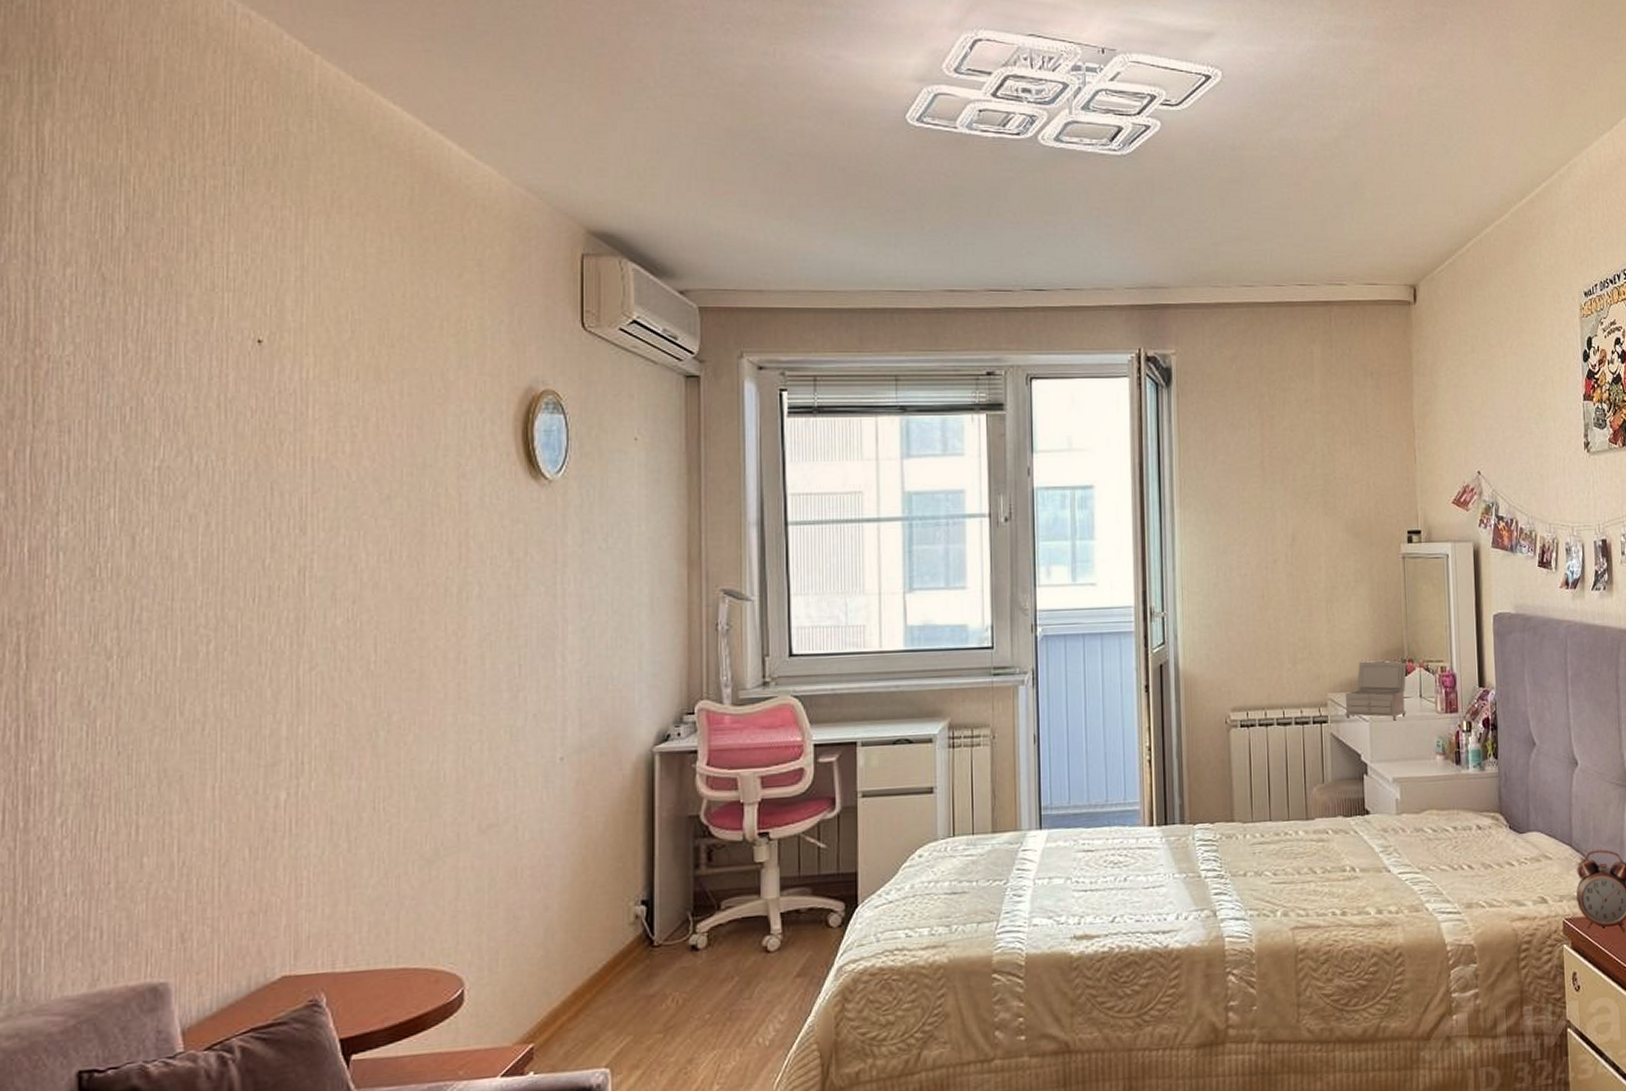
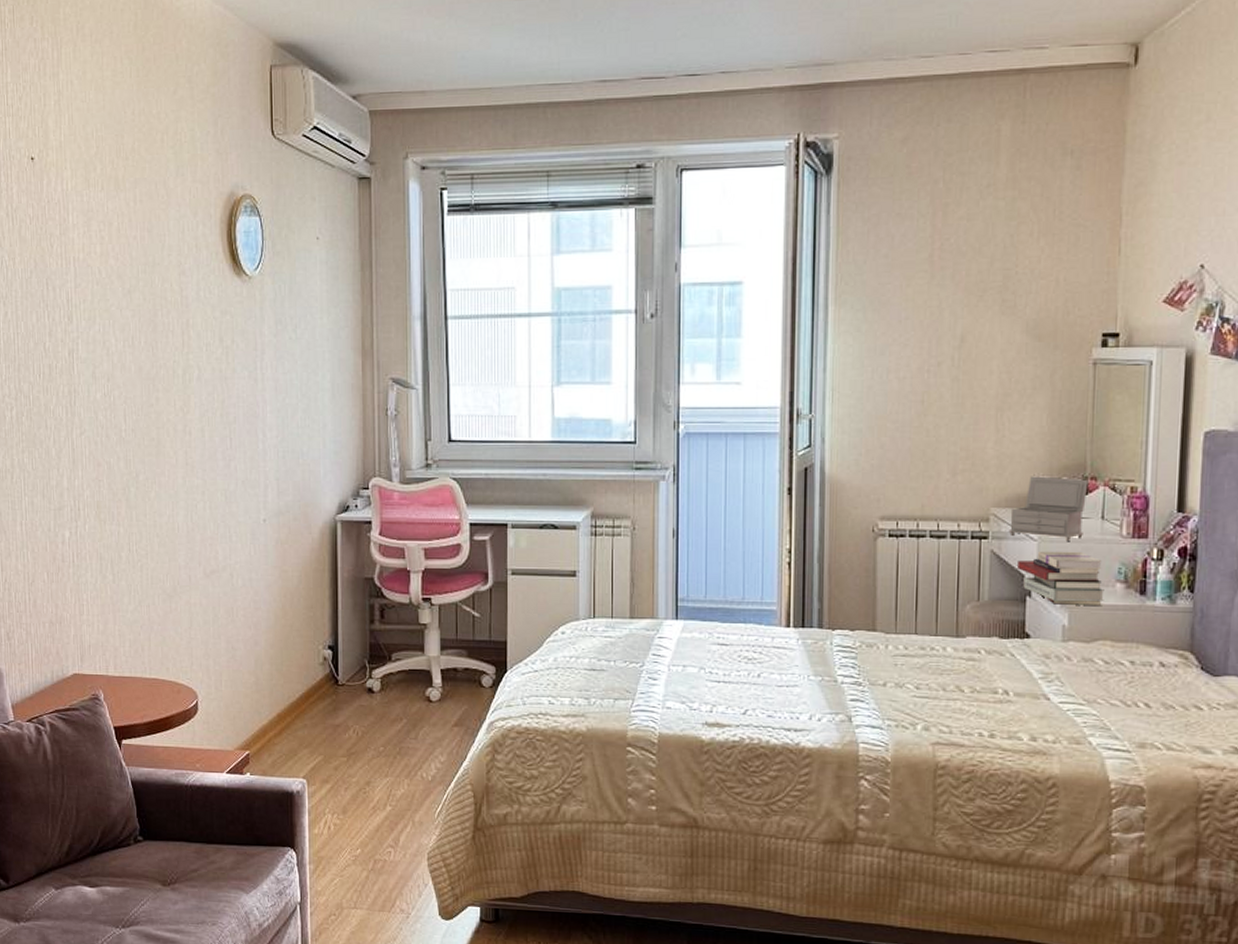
books: none [1354,728,1428,780] -> present [1018,551,1104,605]

